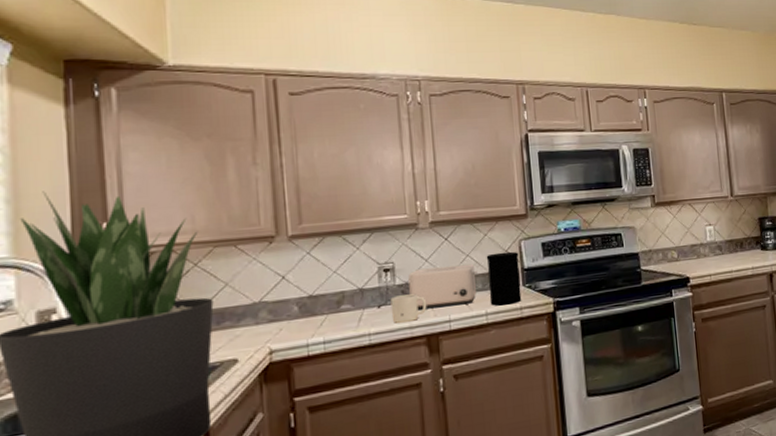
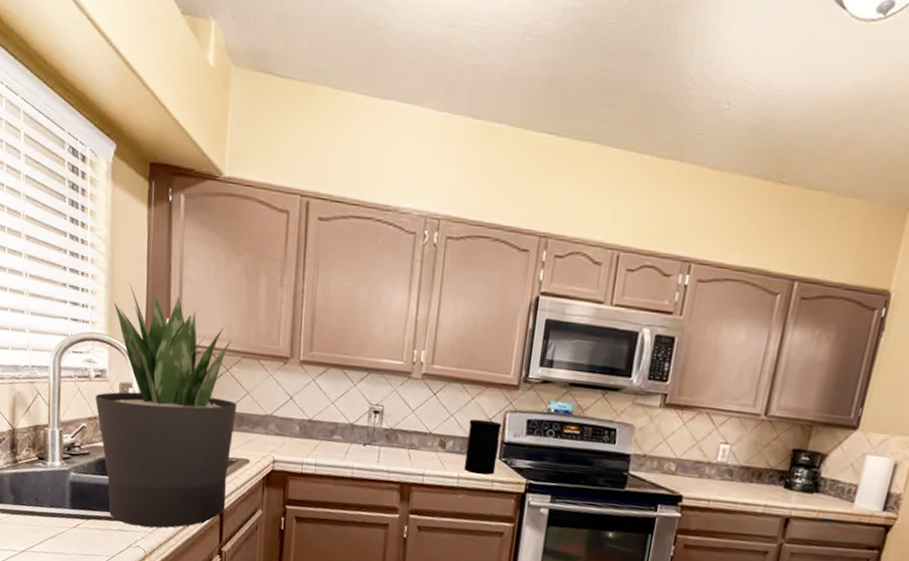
mug: present [390,293,427,324] -> none [373,438,407,467]
toaster: present [408,264,477,310] -> none [392,418,458,464]

